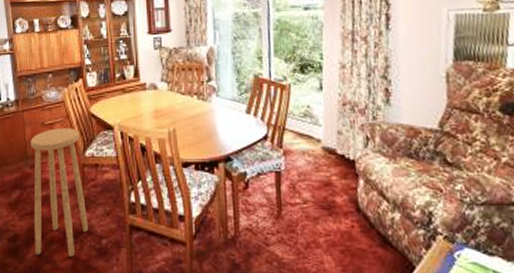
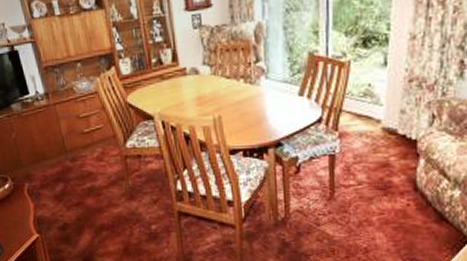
stool: present [30,128,88,257] -> none [67,119,136,242]

